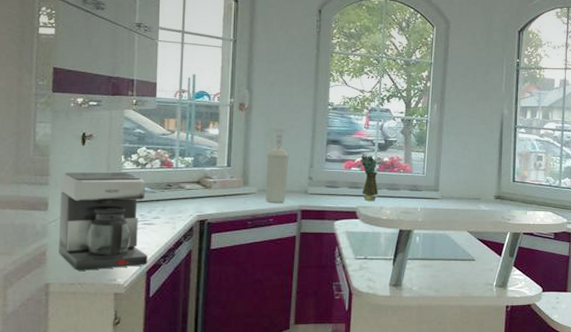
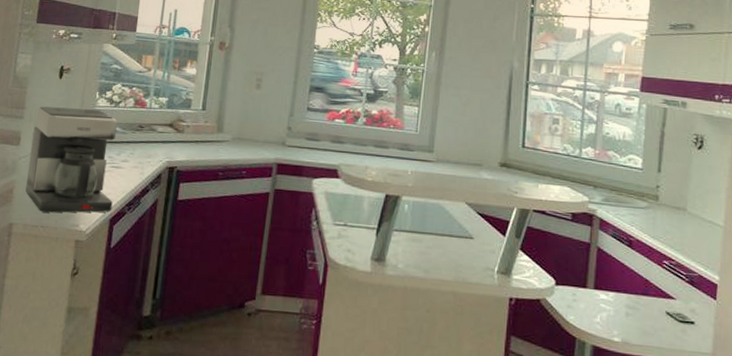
canister: present [266,144,289,204] -> none [240,88,268,155]
vase: present [360,153,379,201] -> none [345,103,364,159]

